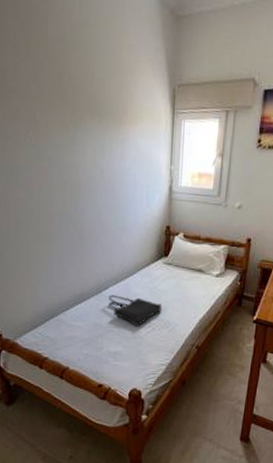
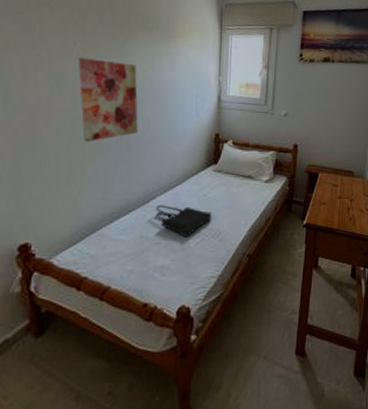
wall art: none [31,147,90,233] -> present [78,57,138,142]

